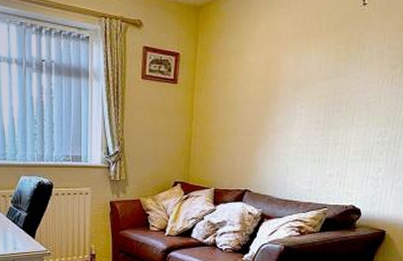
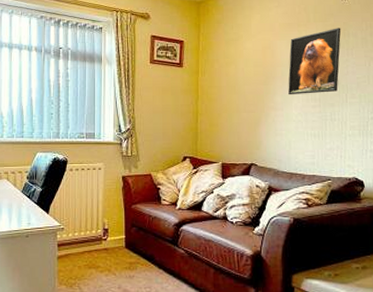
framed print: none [290,39,356,117] -> present [288,28,341,95]

